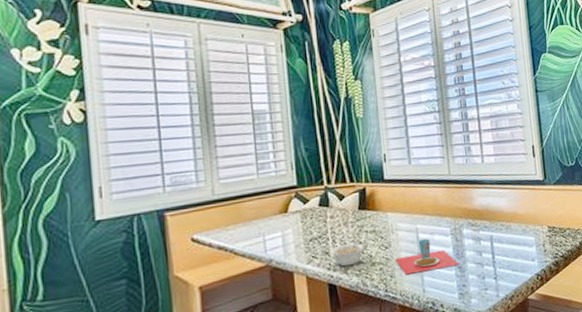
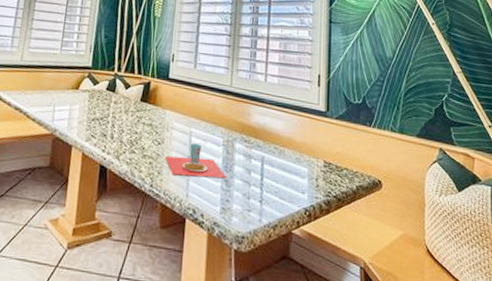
legume: present [331,239,364,267] -> none [108,129,139,153]

